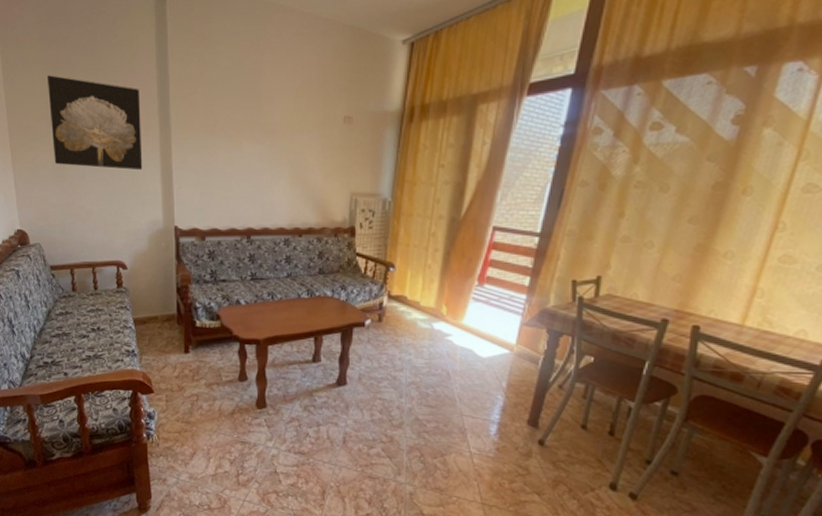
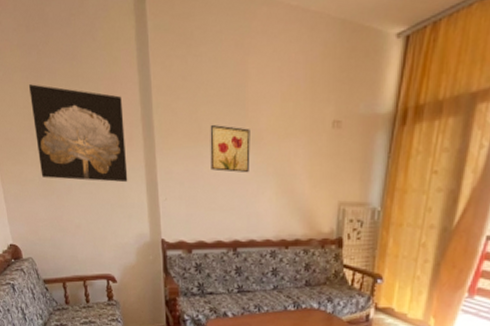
wall art: none [225,117,265,164] -> present [210,124,250,173]

